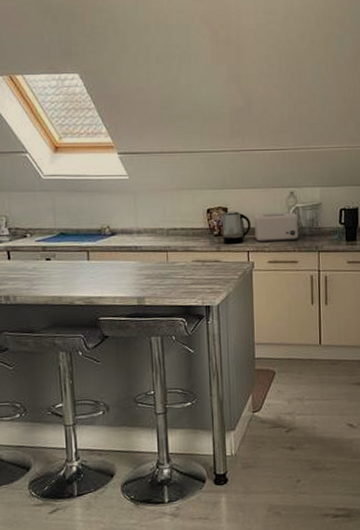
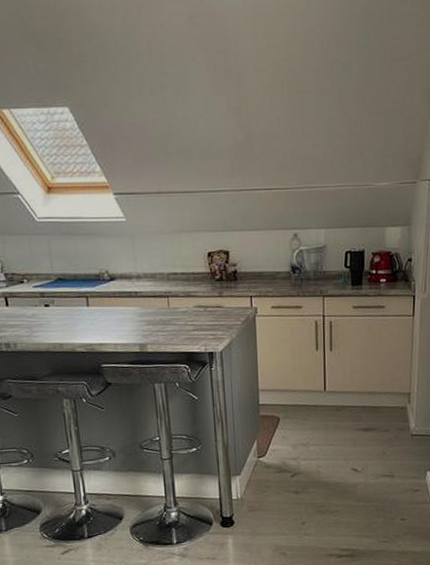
kettle: present [220,211,251,244] -> none [221,254,253,289]
toaster: present [254,212,300,243] -> none [257,255,304,288]

